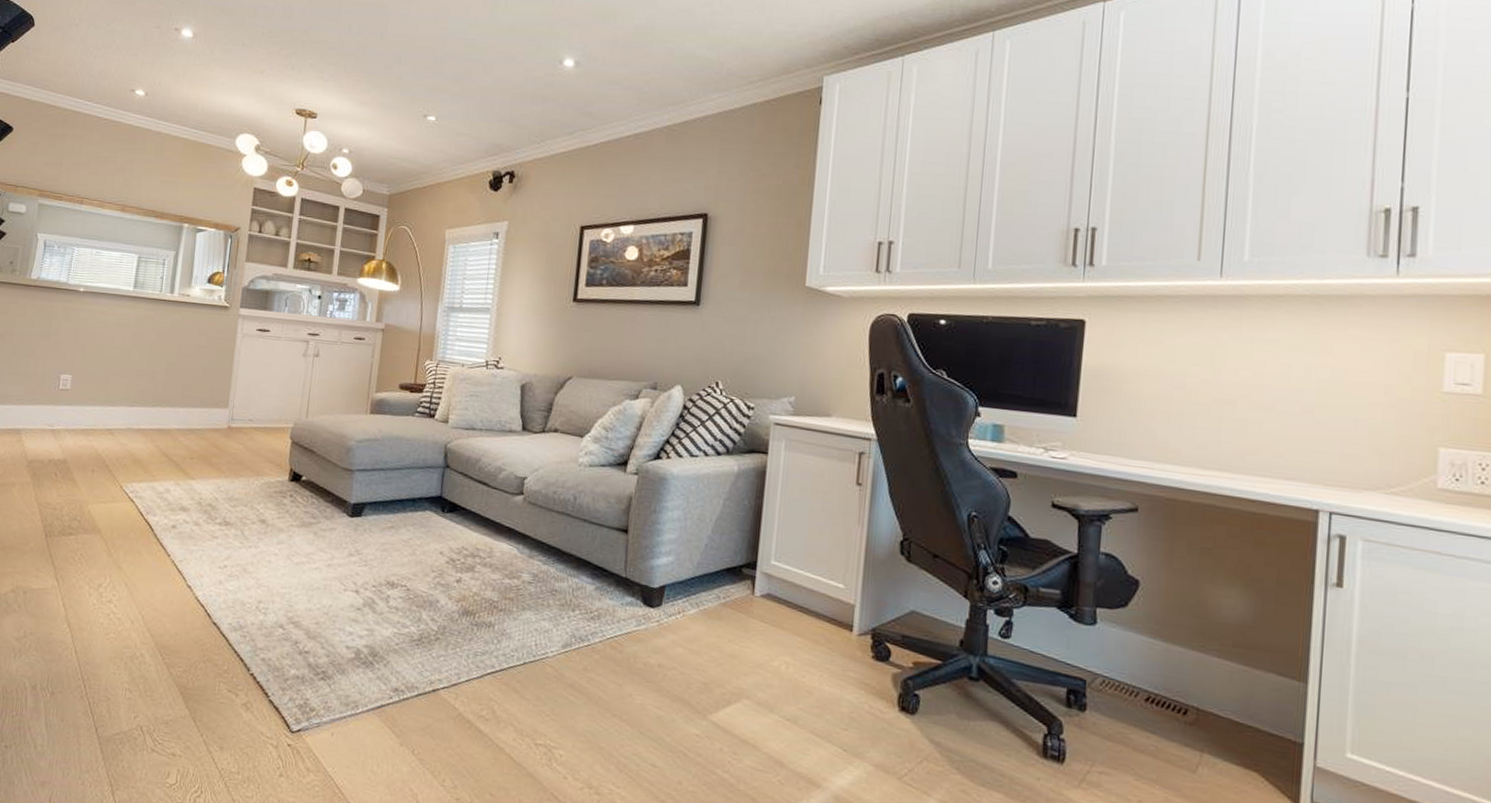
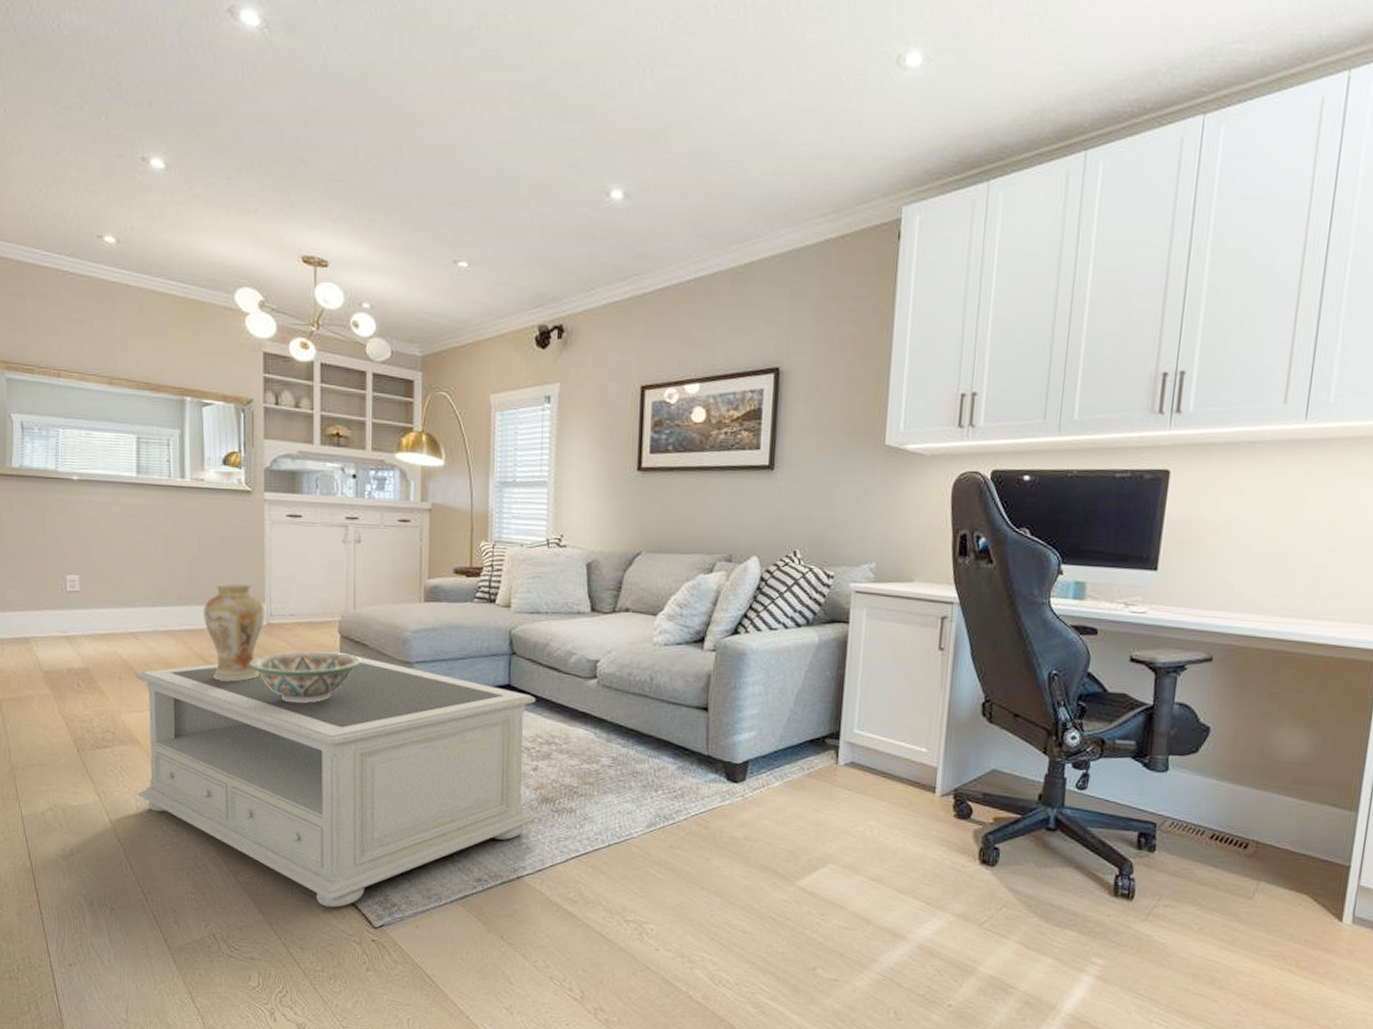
coffee table: none [92,455,465,708] -> present [136,651,536,908]
vase: none [173,387,227,480] -> present [203,582,265,682]
decorative bowl: none [207,454,308,504] -> present [249,651,362,704]

